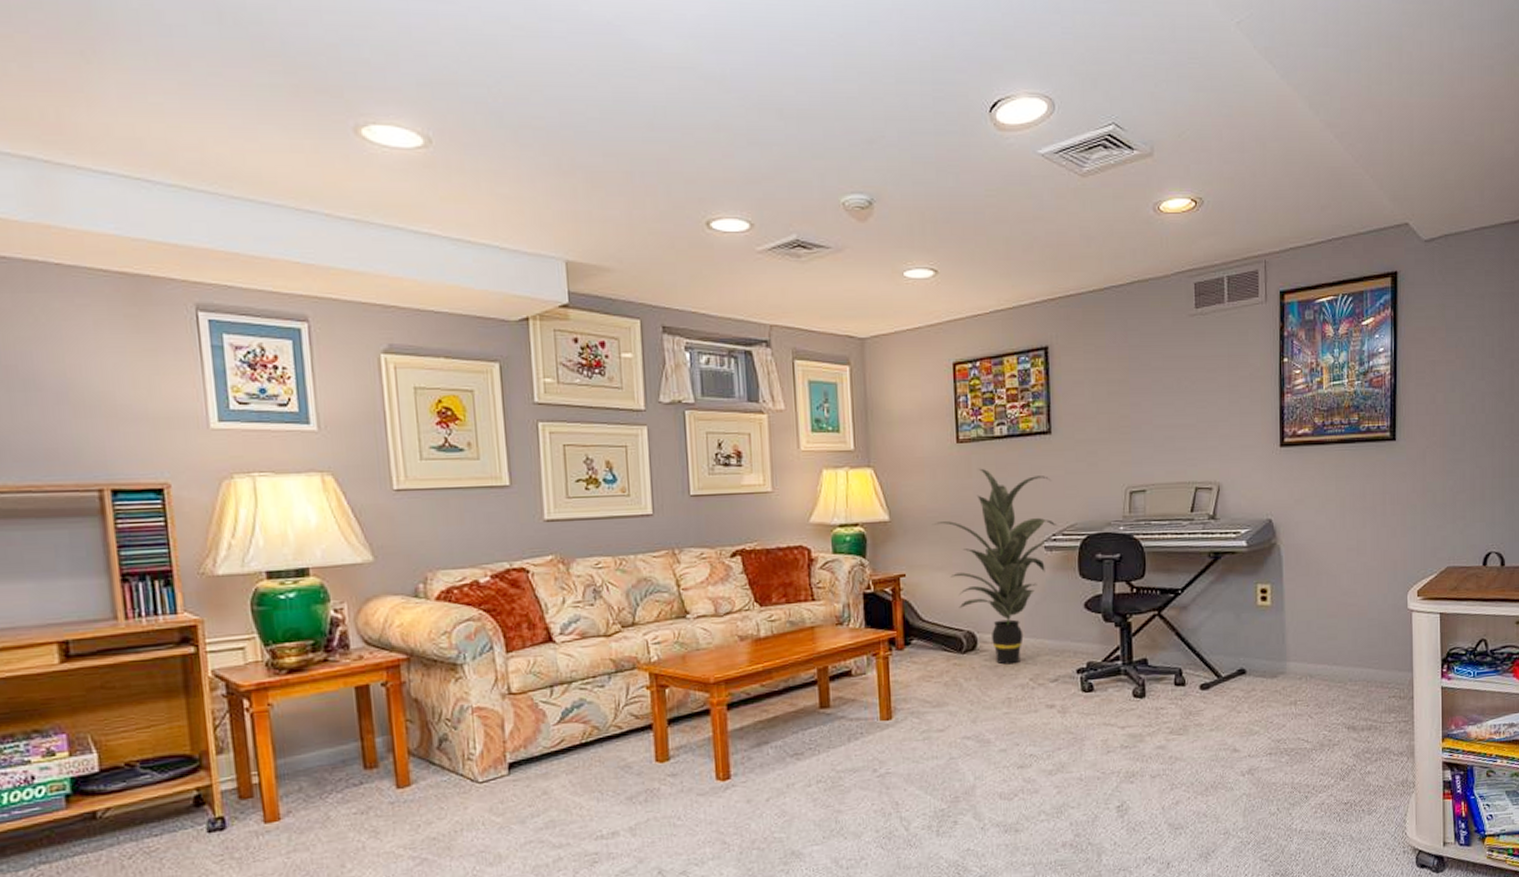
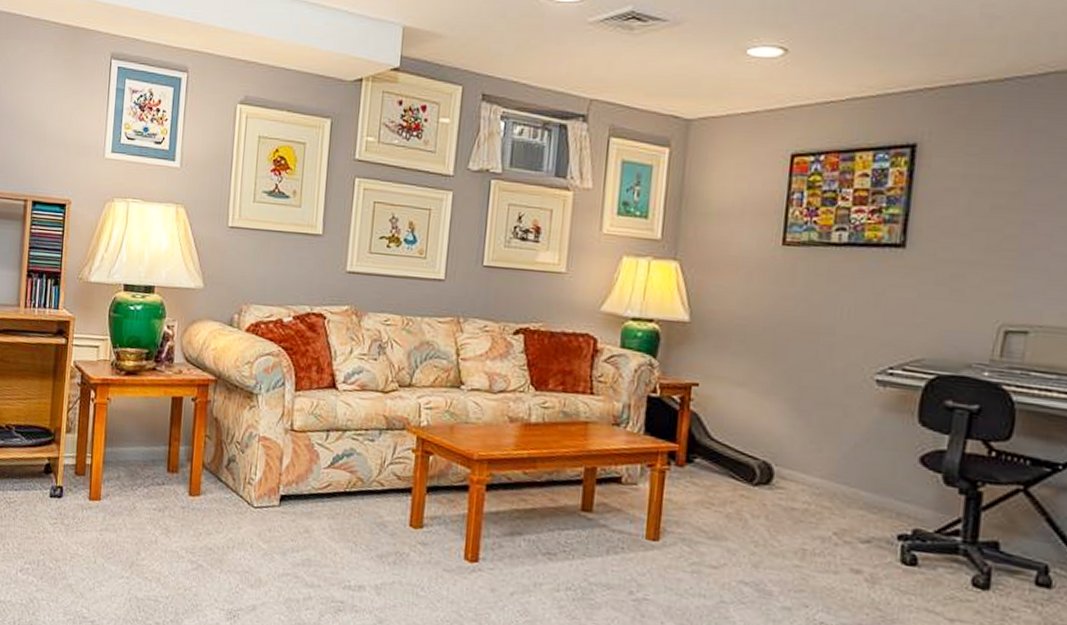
indoor plant: present [933,468,1058,665] -> none [740,277,898,511]

